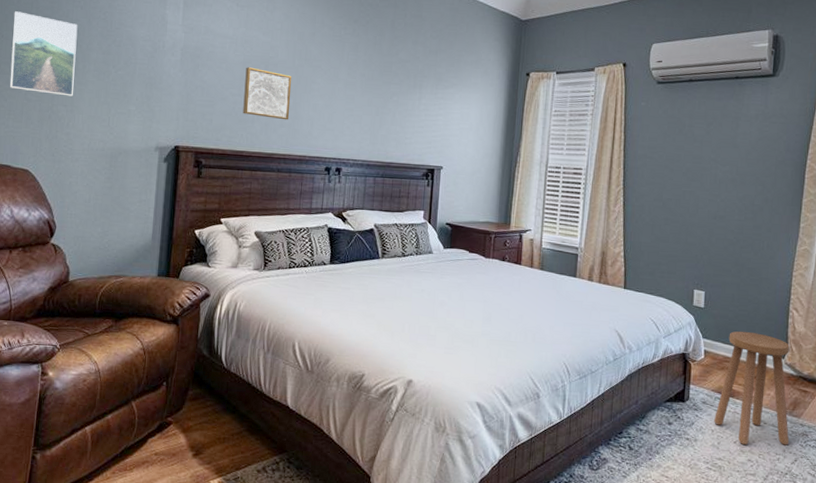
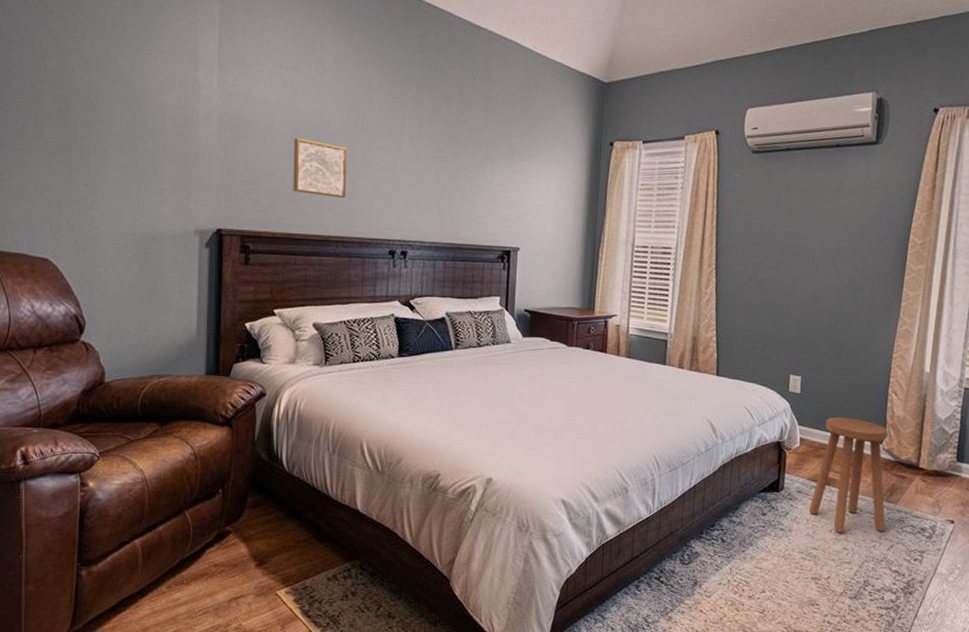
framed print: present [9,11,78,97] -> none [17,74,95,174]

